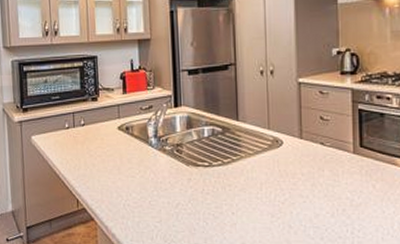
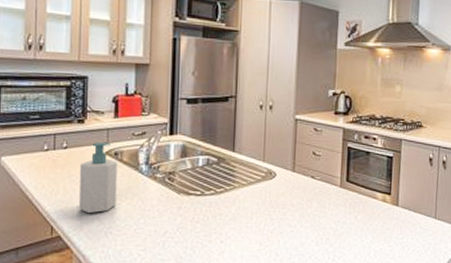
soap bottle: none [97,117,131,187] -> present [78,141,117,214]

